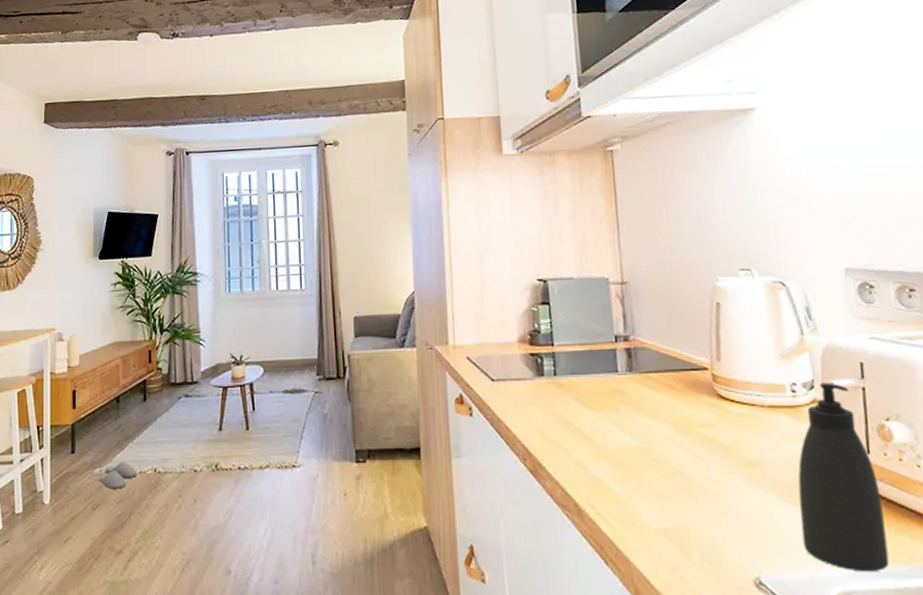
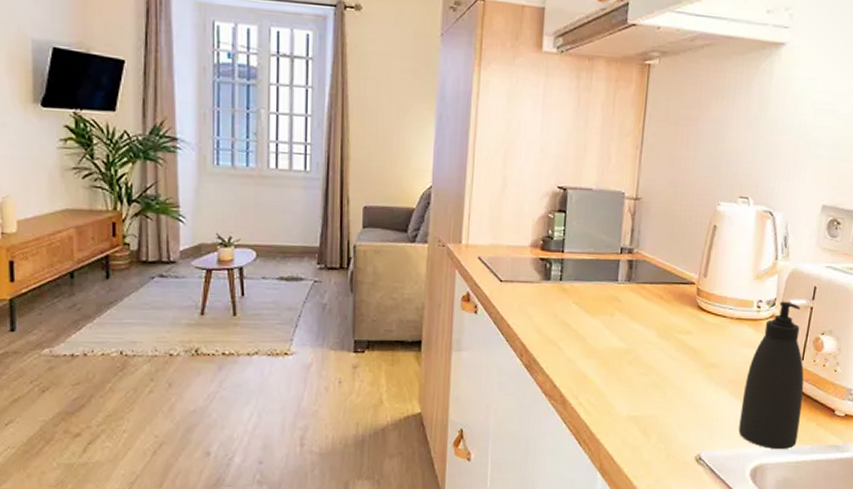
slippers: present [100,462,137,489] -> none [50,343,99,371]

